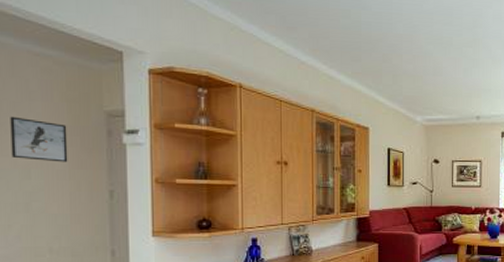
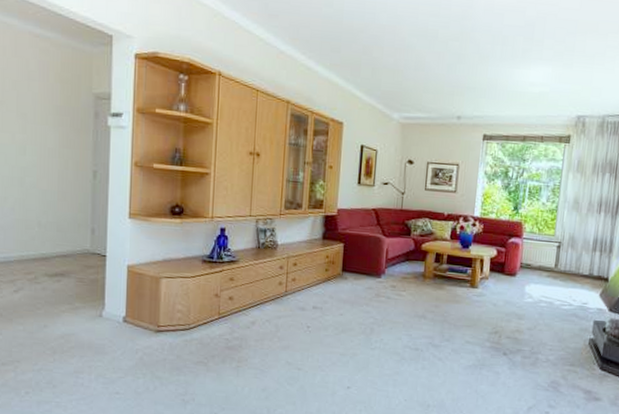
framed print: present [10,116,68,163] -> none [10,94,59,141]

